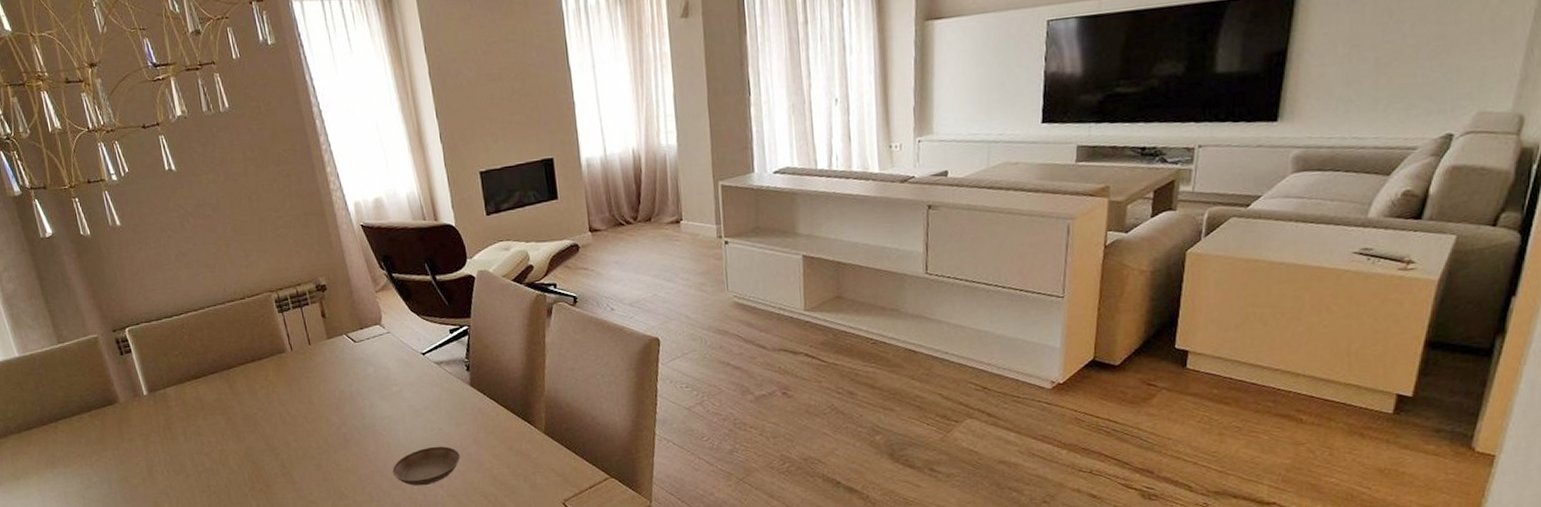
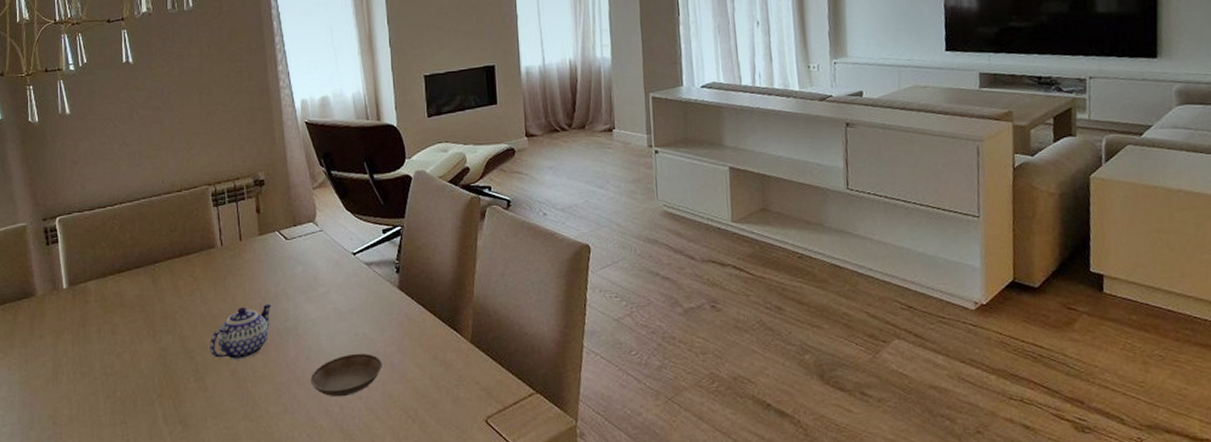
teapot: none [292,403,348,456] -> present [210,303,272,360]

